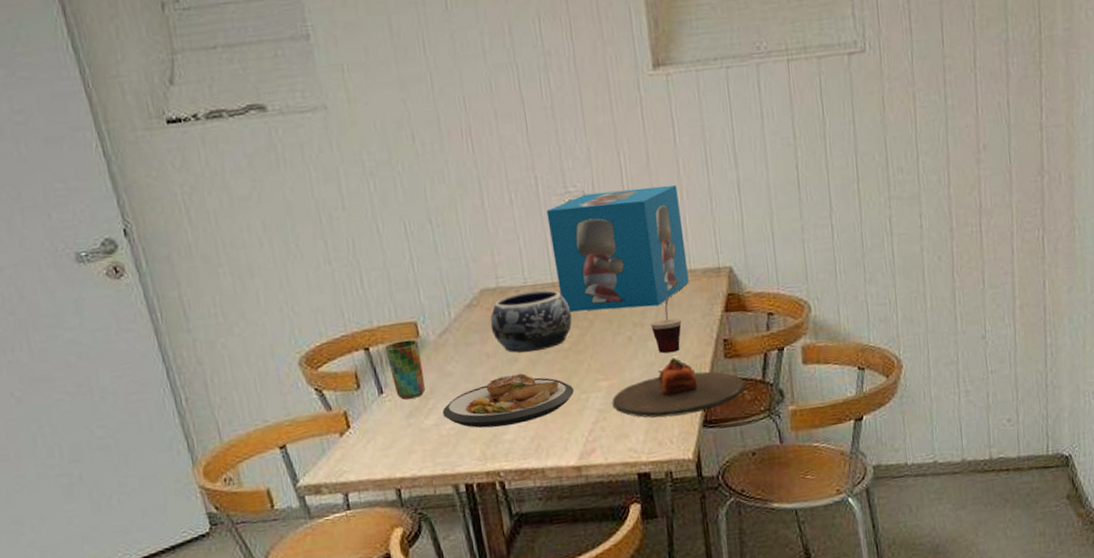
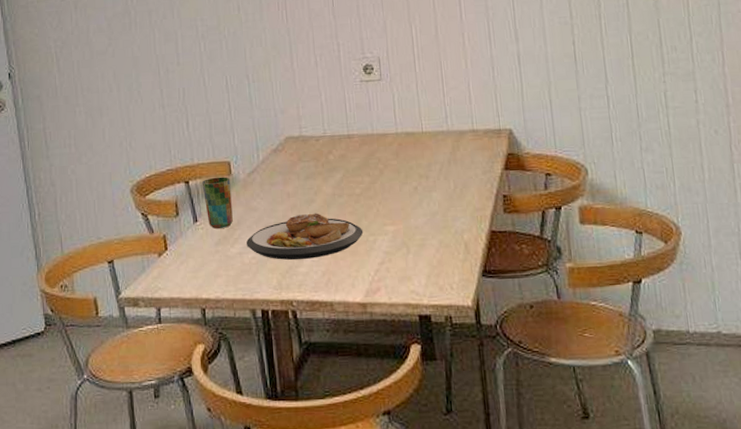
decorative bowl: present [490,289,572,353] -> none [292,140,364,195]
tissue box: present [546,184,689,312] -> none [346,54,472,162]
plate: present [612,357,746,418] -> none [397,209,524,264]
cup: present [651,296,682,354] -> none [435,152,464,205]

